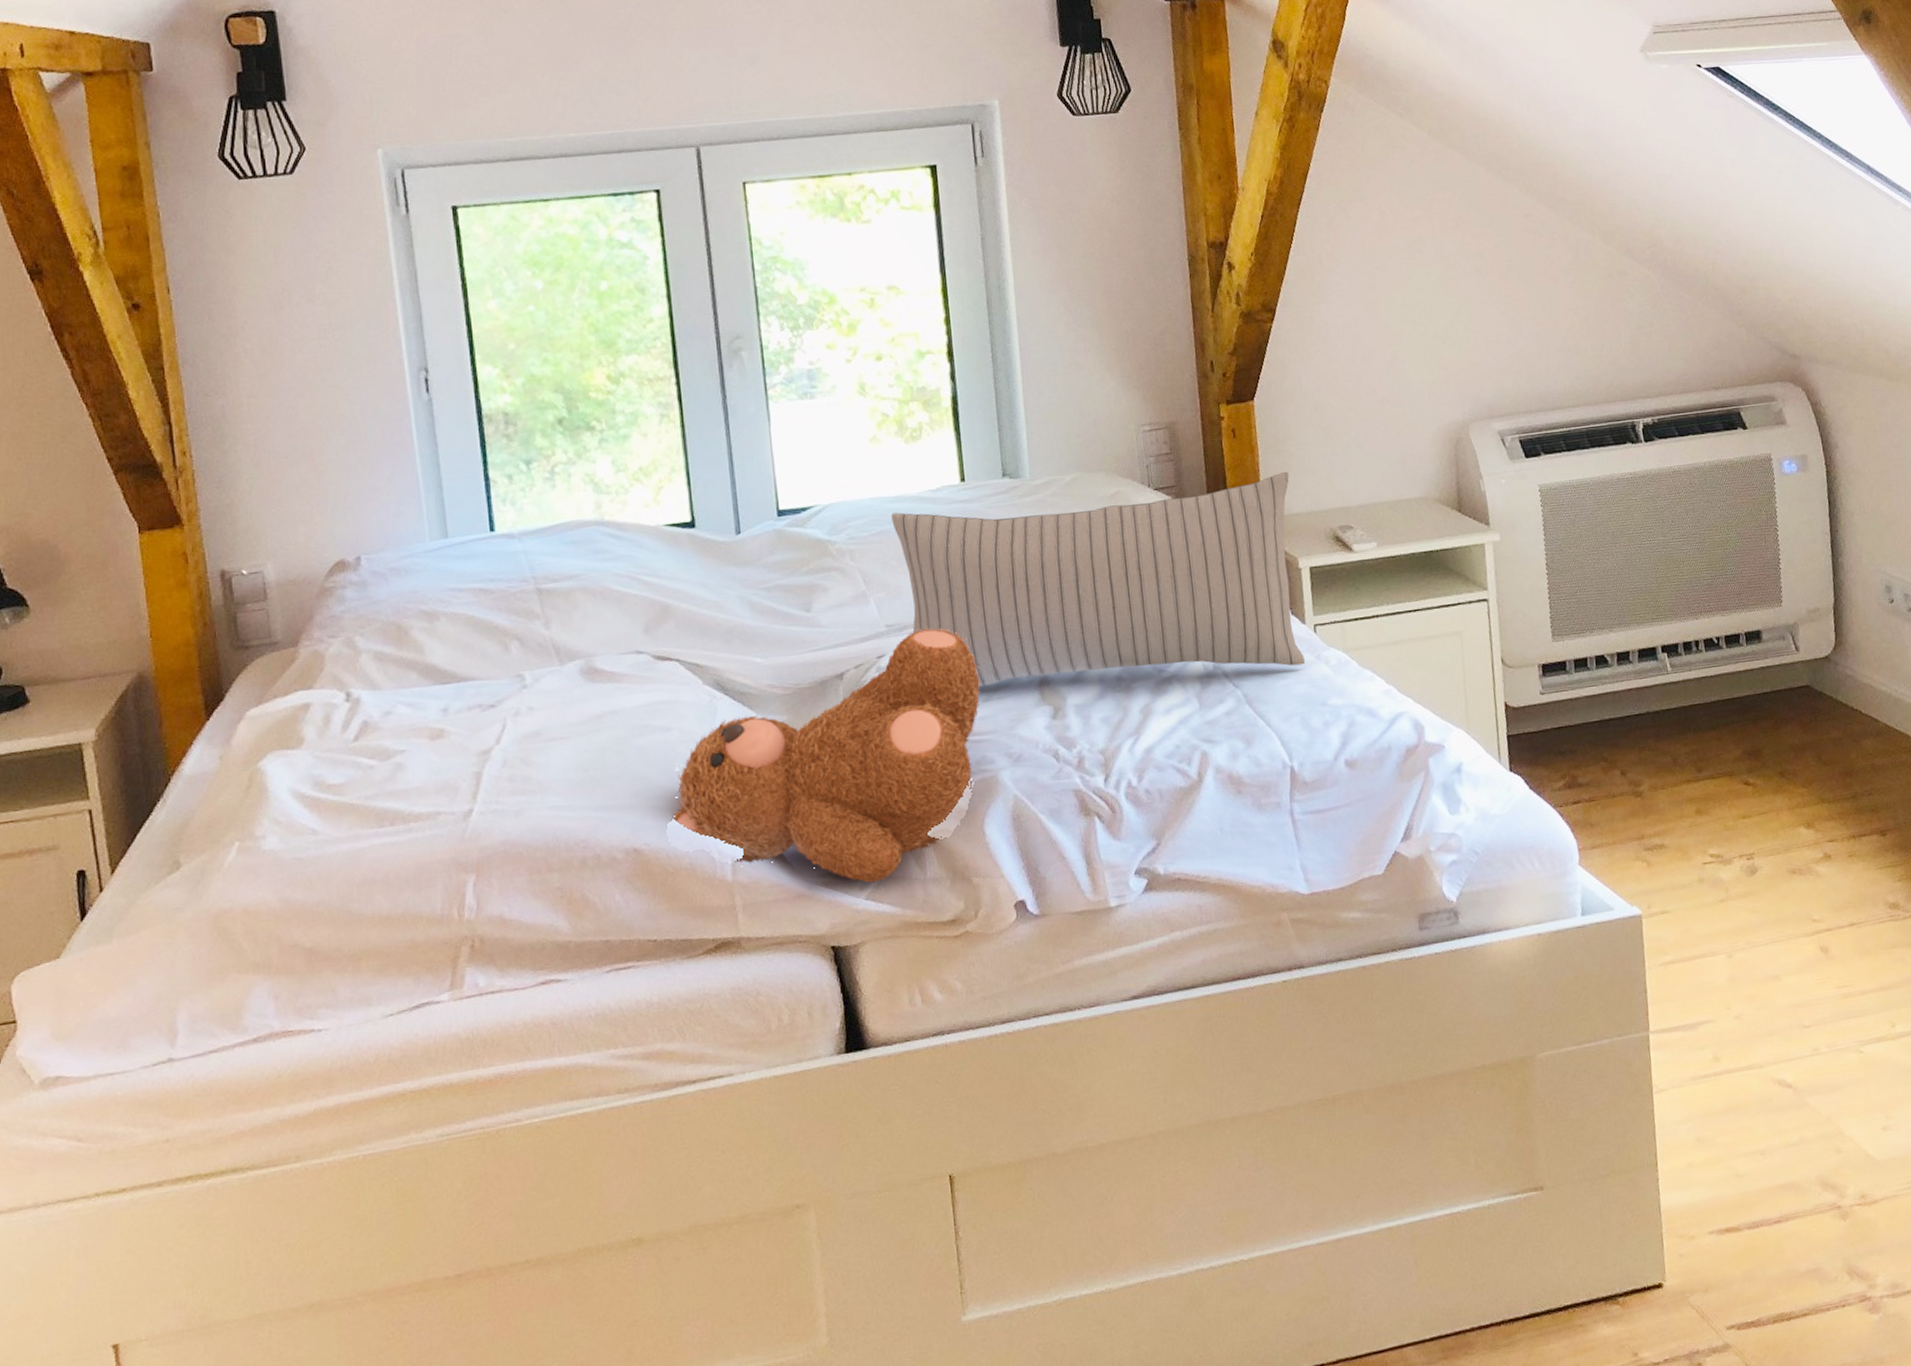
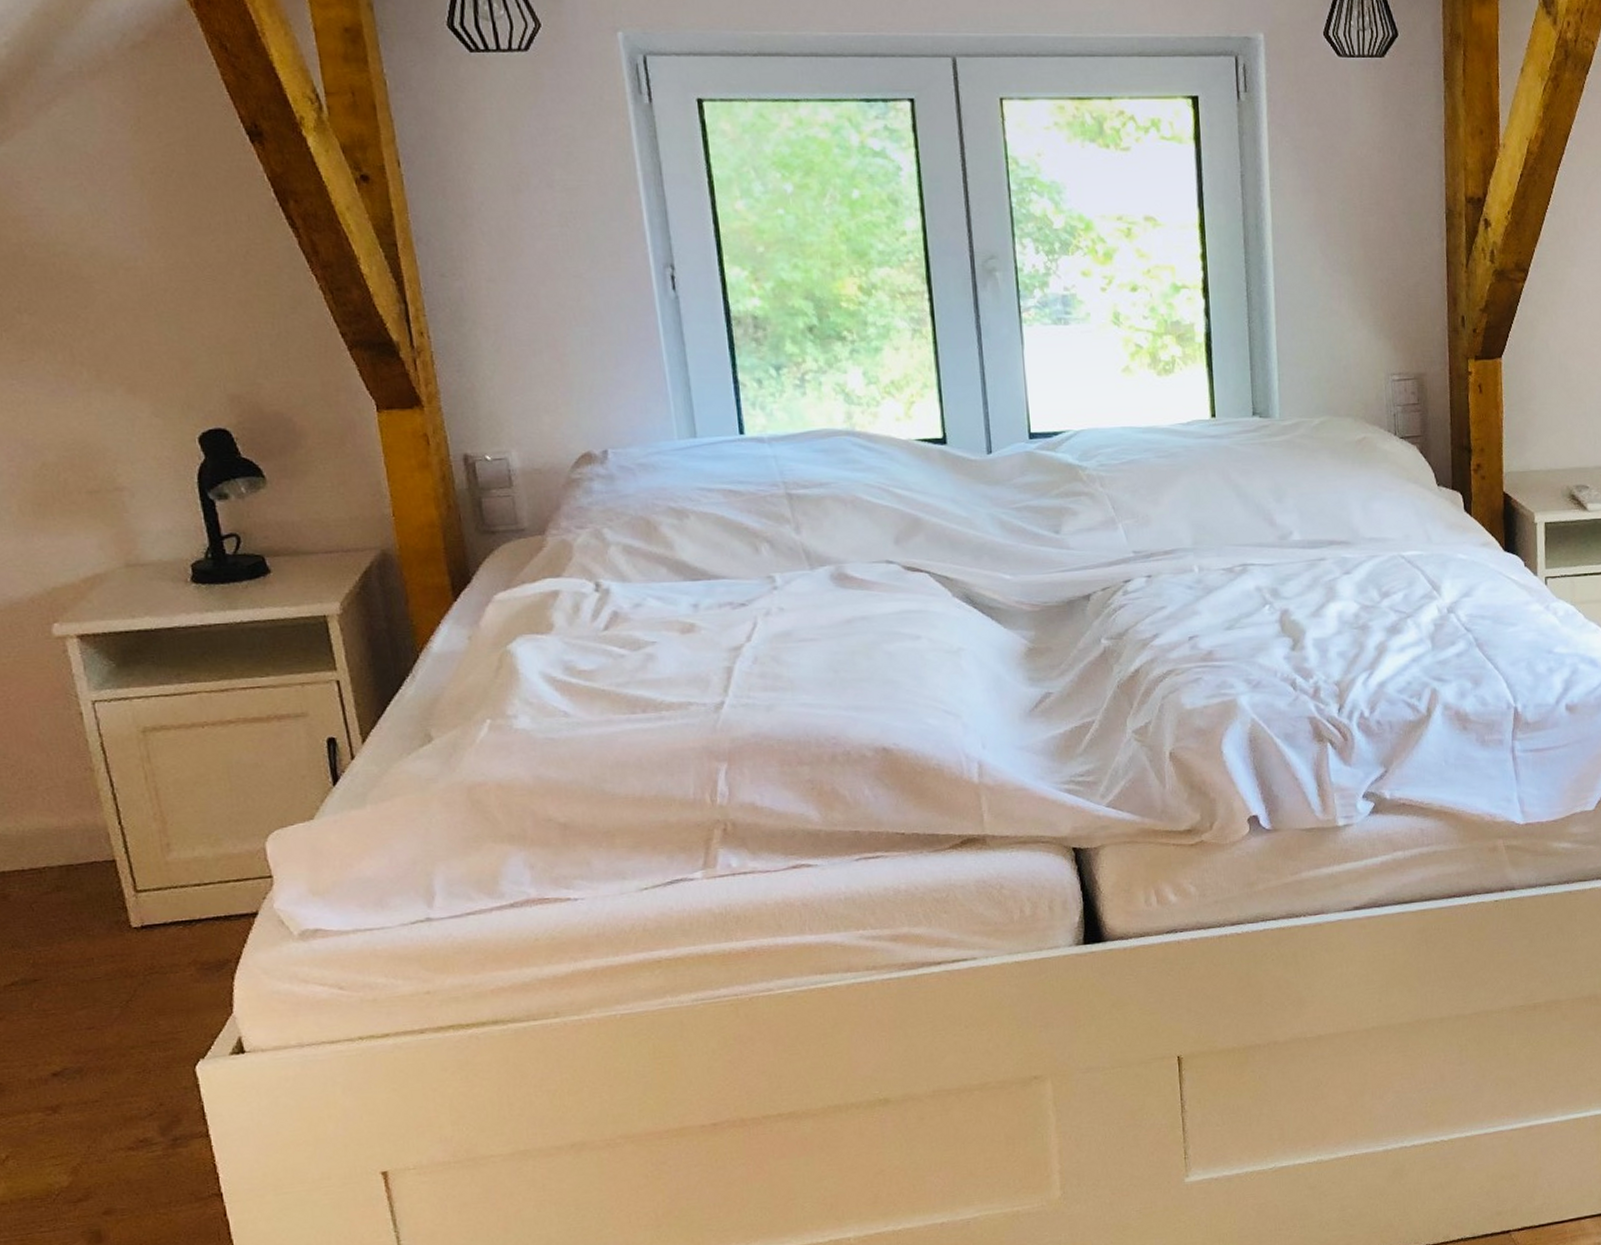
teddy bear: present [670,627,981,884] -> none [918,556,1224,793]
pillow: present [891,471,1306,686] -> none [1142,429,1535,615]

